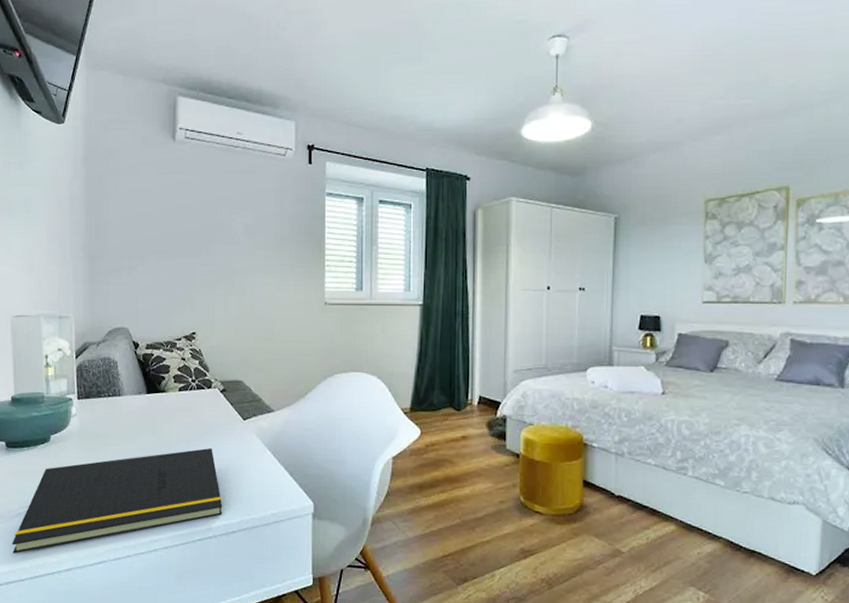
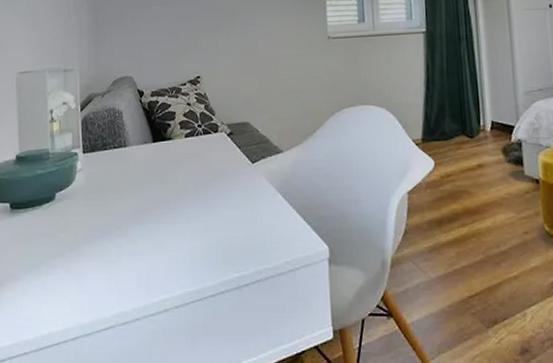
notepad: present [11,448,223,554] -> none [15,196,235,325]

